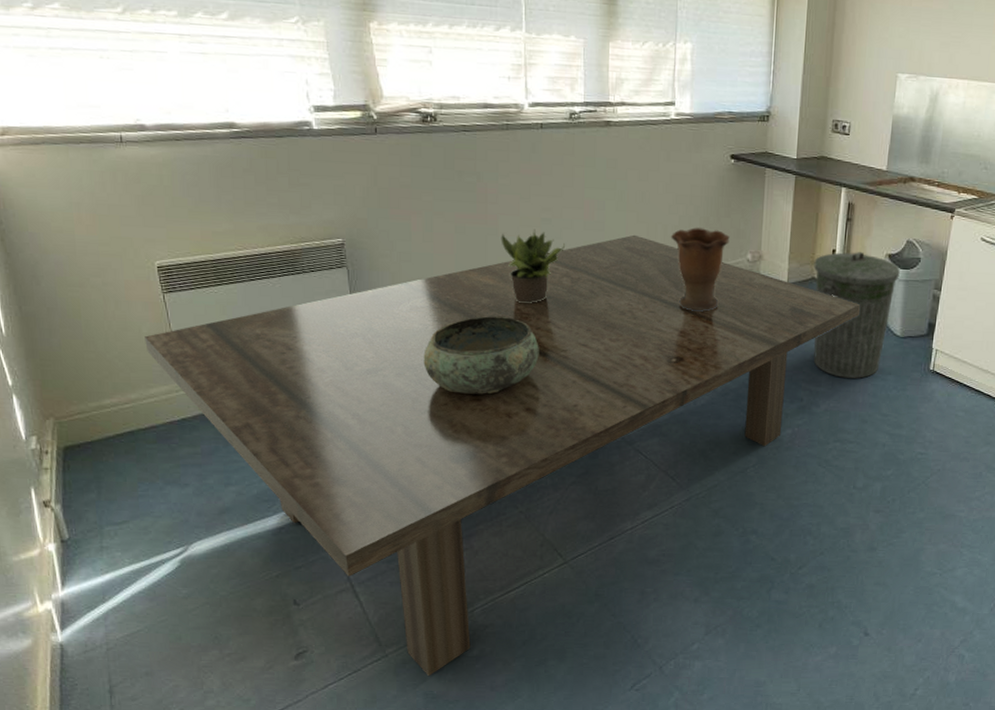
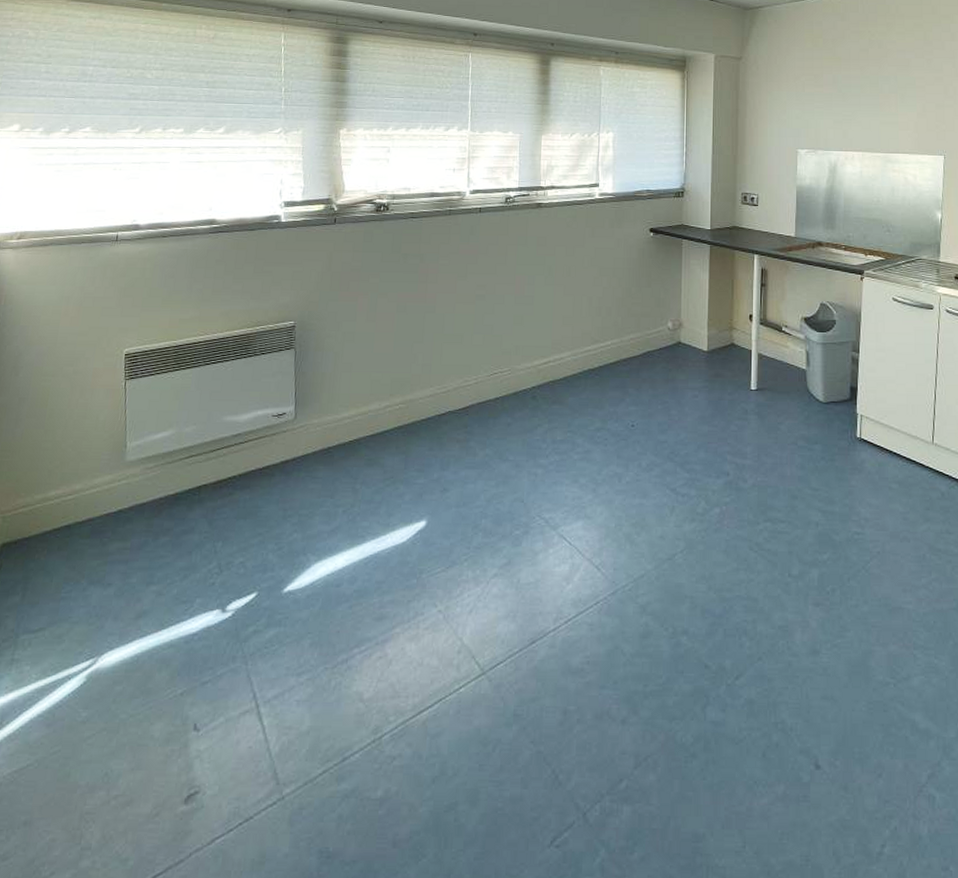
dining table: present [145,234,861,677] -> none [99,307,781,827]
bowl: present [423,316,539,395] -> none [355,393,468,476]
potted plant: present [501,229,566,304] -> none [437,305,497,380]
vase: present [670,227,730,312] -> none [595,298,651,382]
trash can: present [813,251,900,379] -> none [732,315,817,449]

